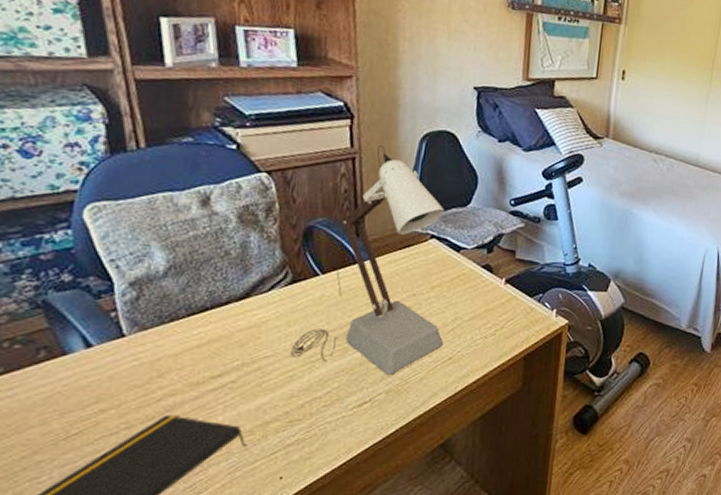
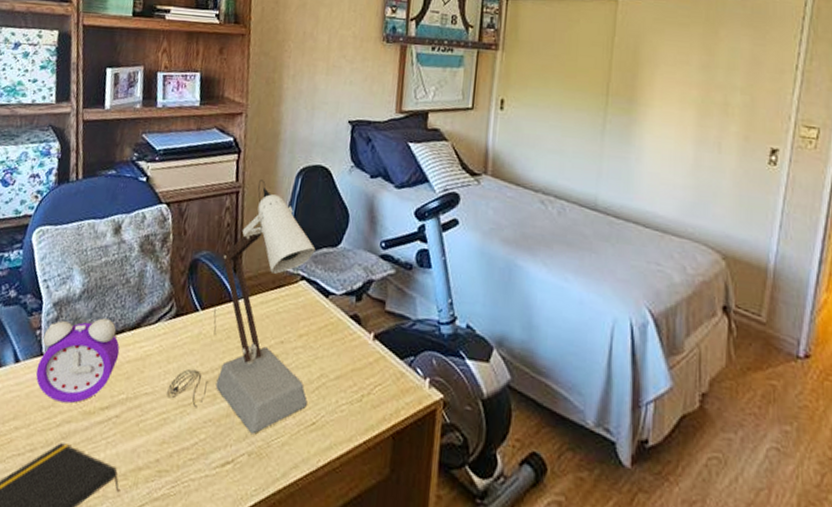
alarm clock: none [118,292,228,378] -> present [35,318,120,404]

